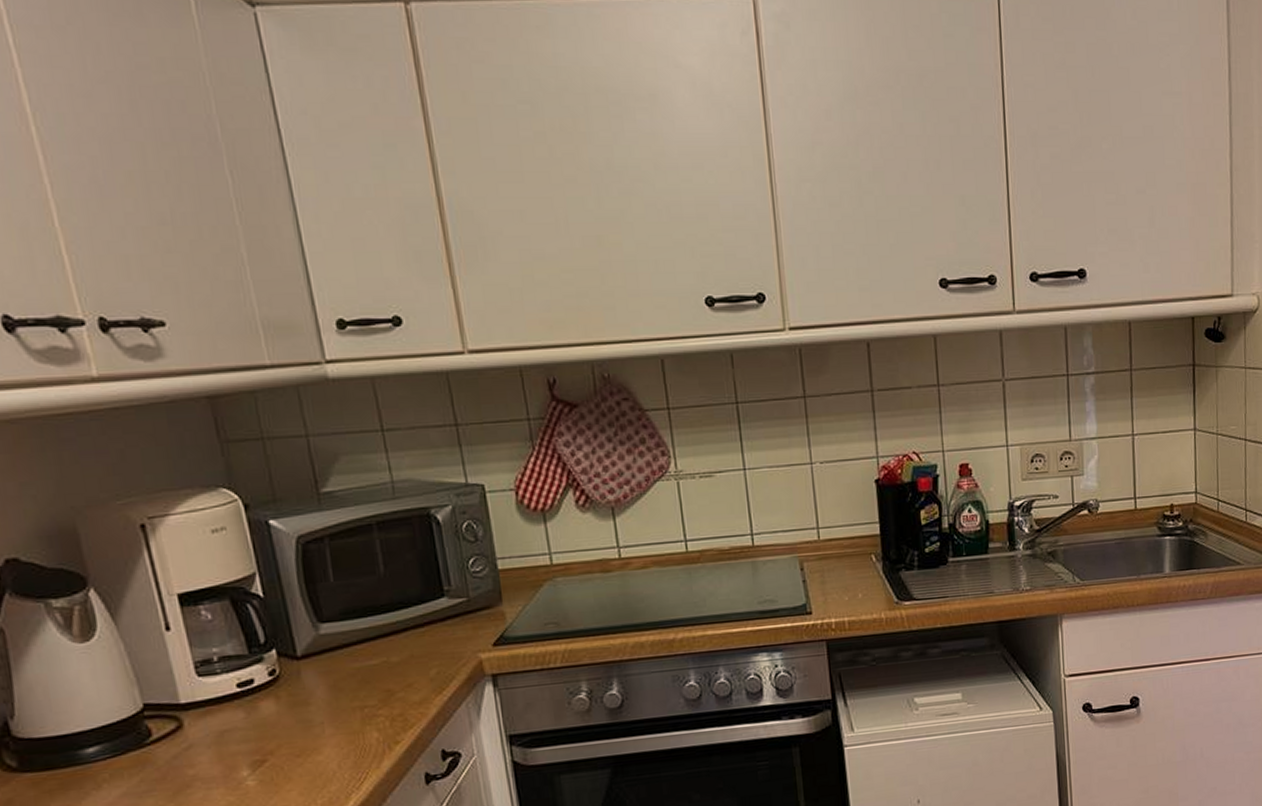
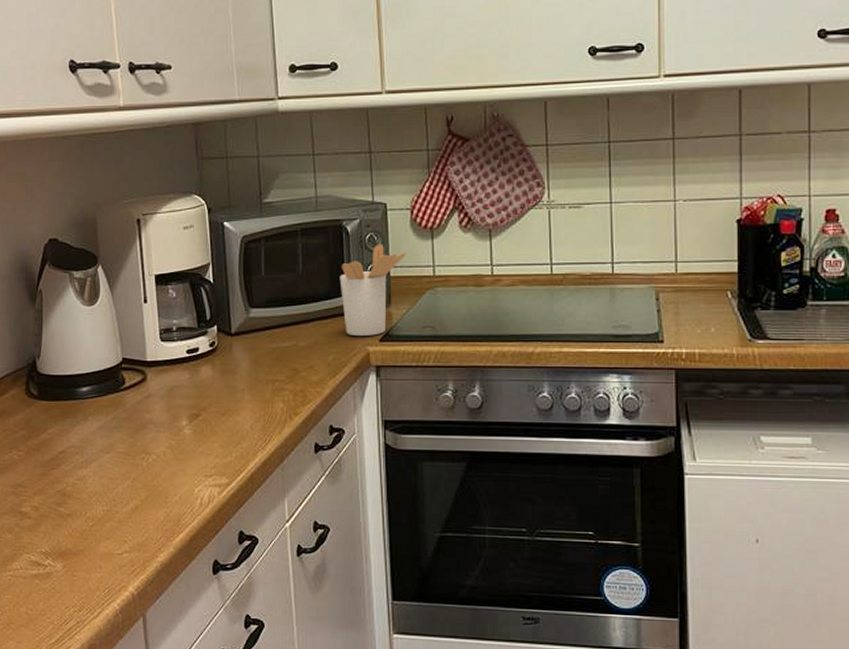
utensil holder: none [434,532,516,643] -> present [339,243,407,336]

